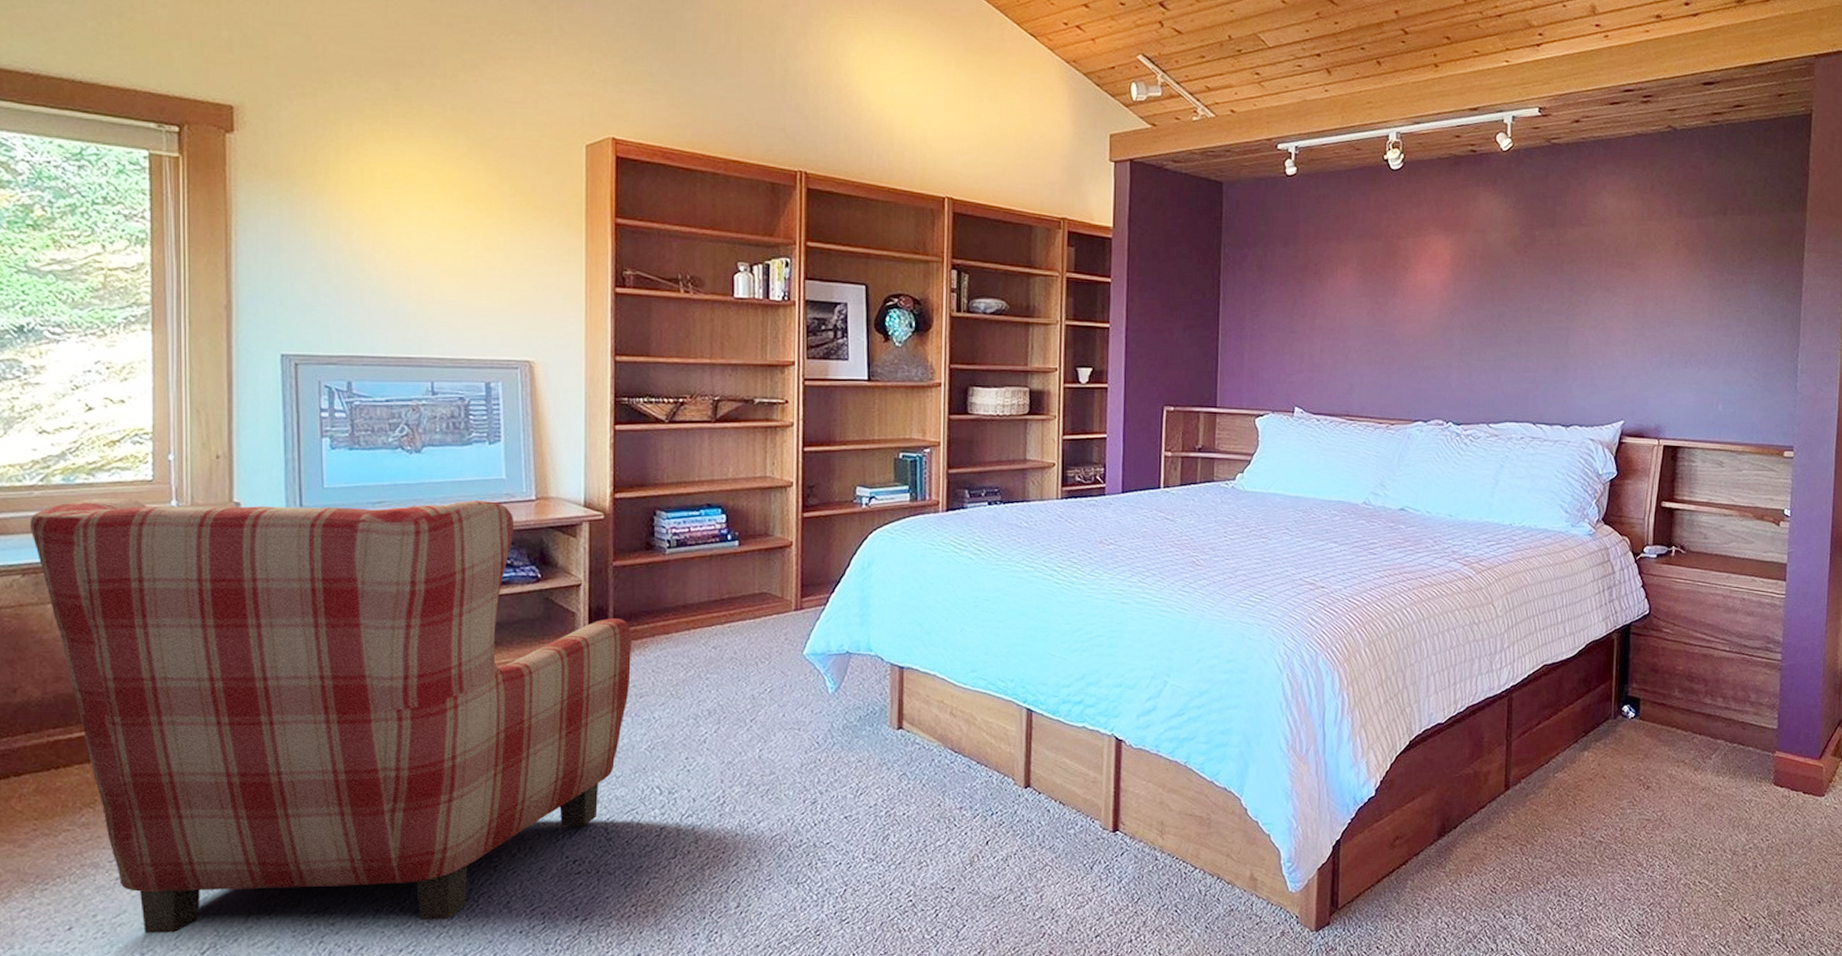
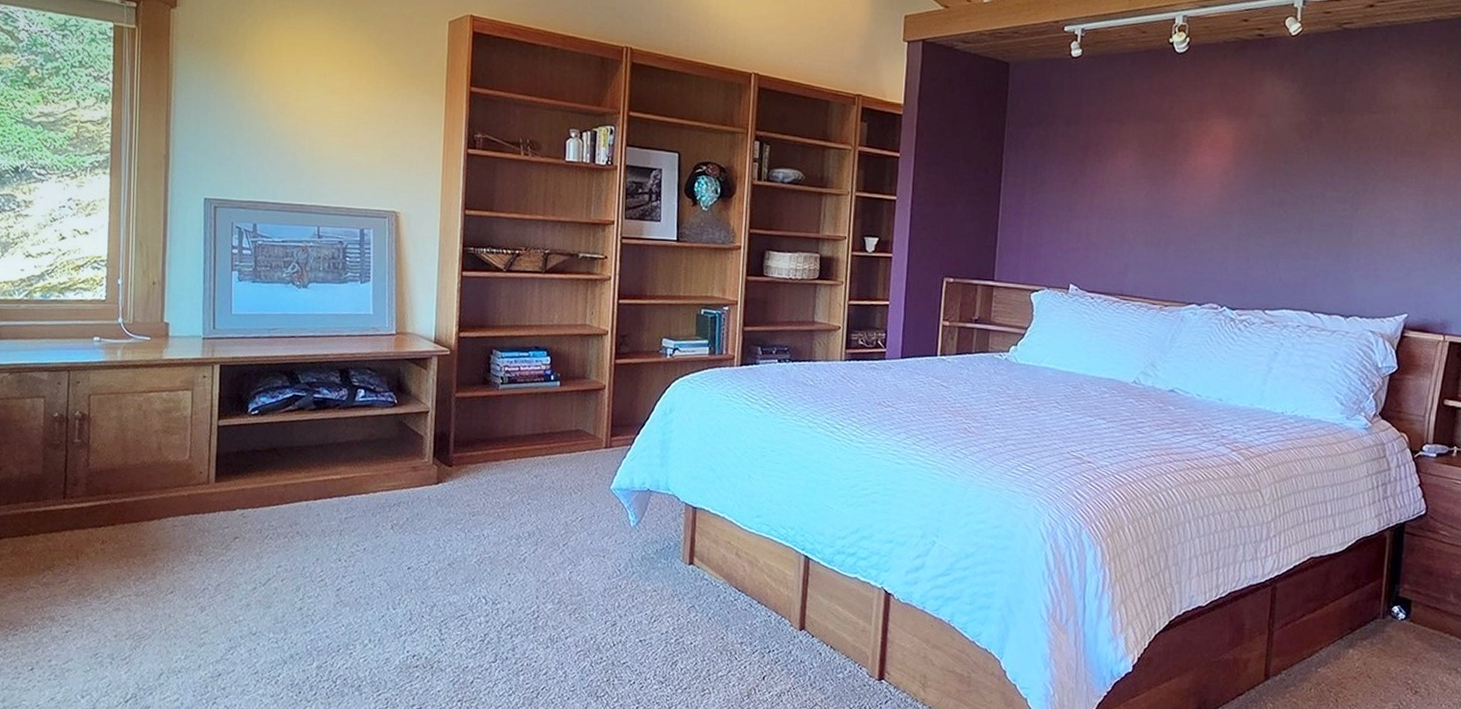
armchair: present [29,497,633,933] -> none [16,313,469,695]

